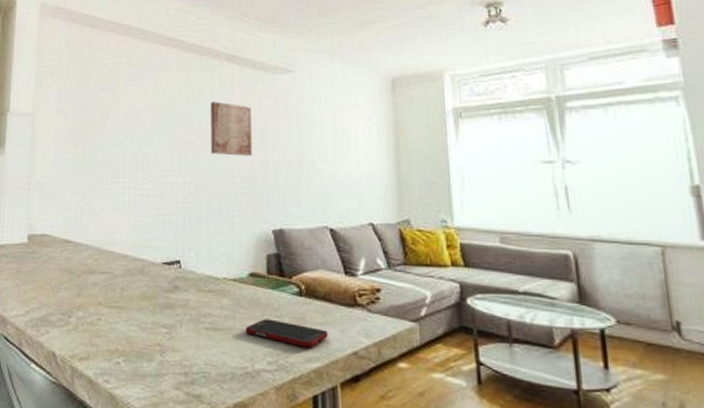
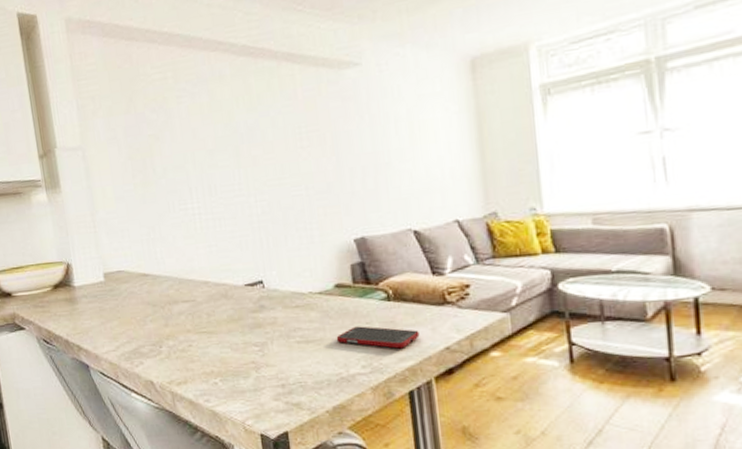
wall art: present [210,101,253,156] -> none [272,109,325,168]

